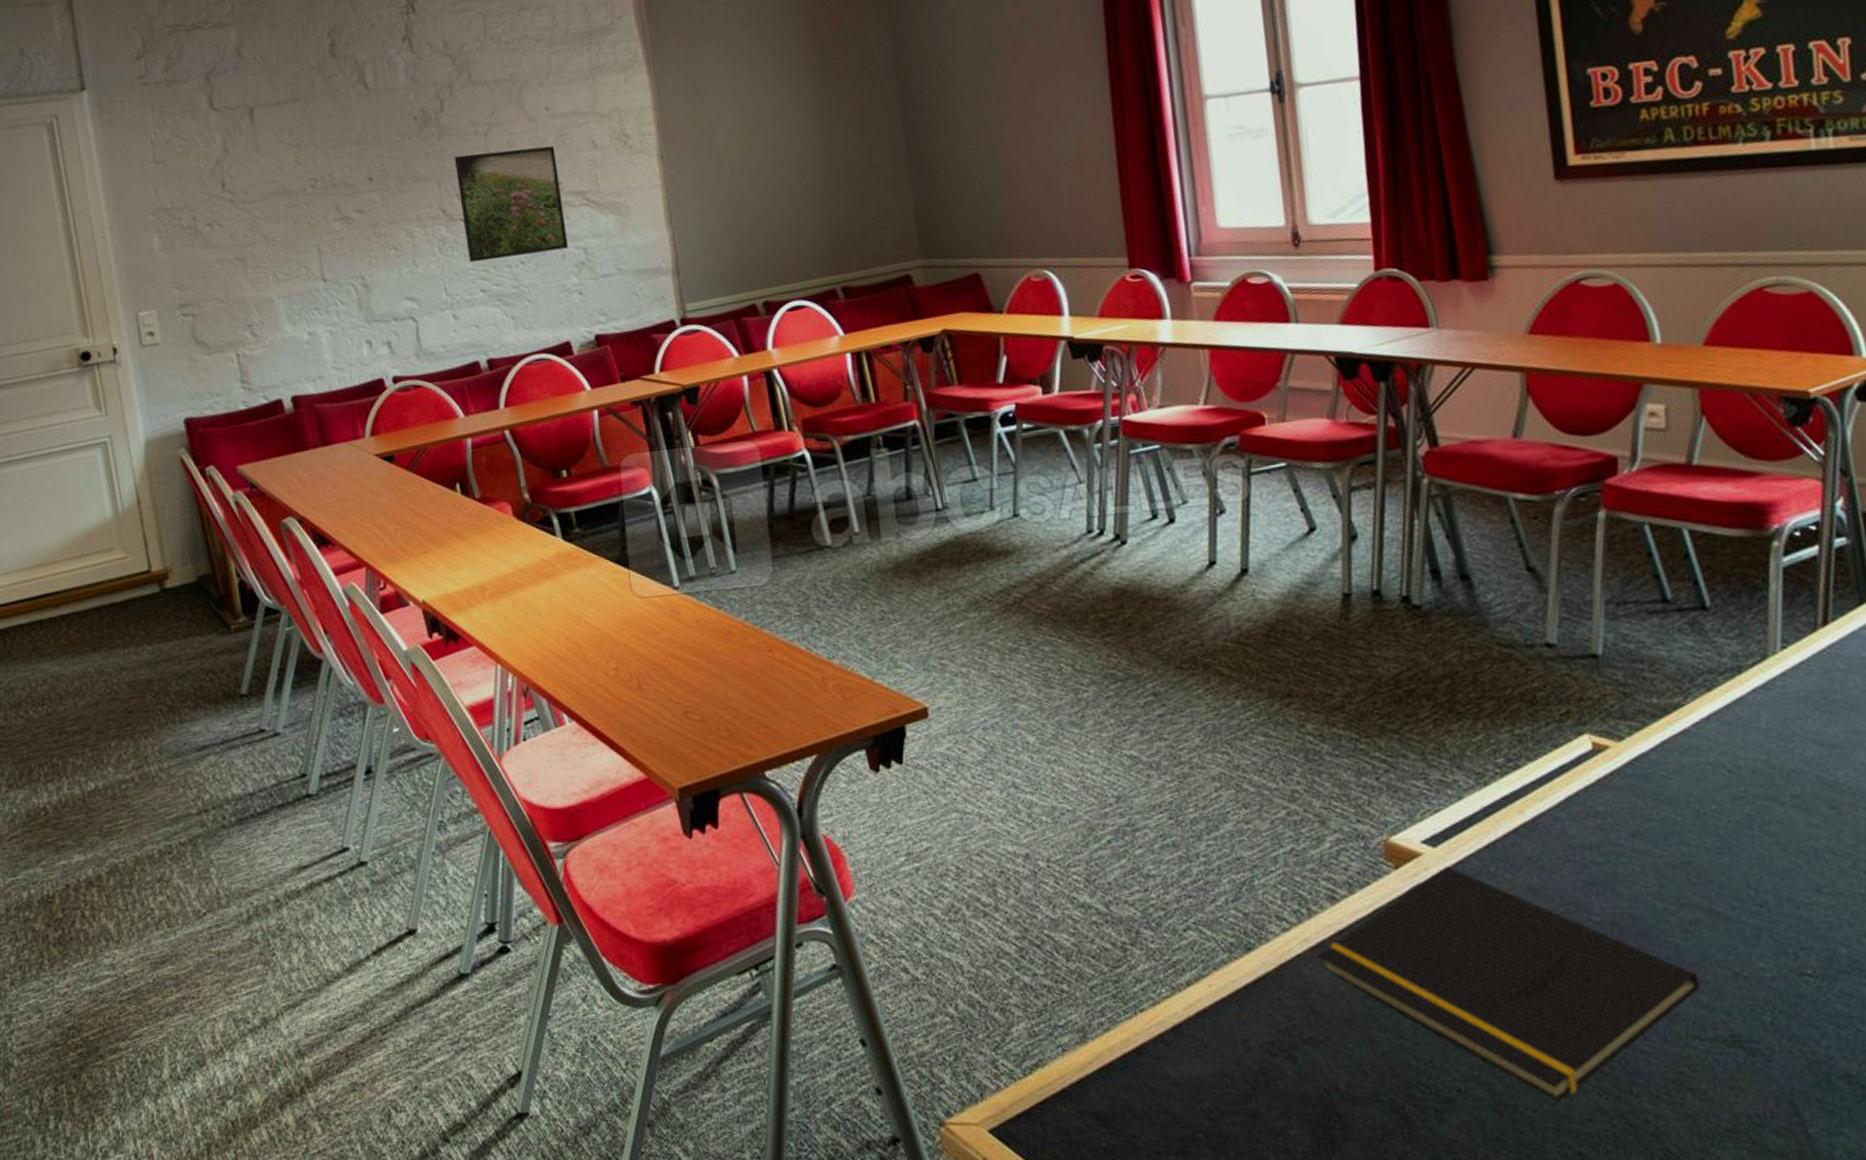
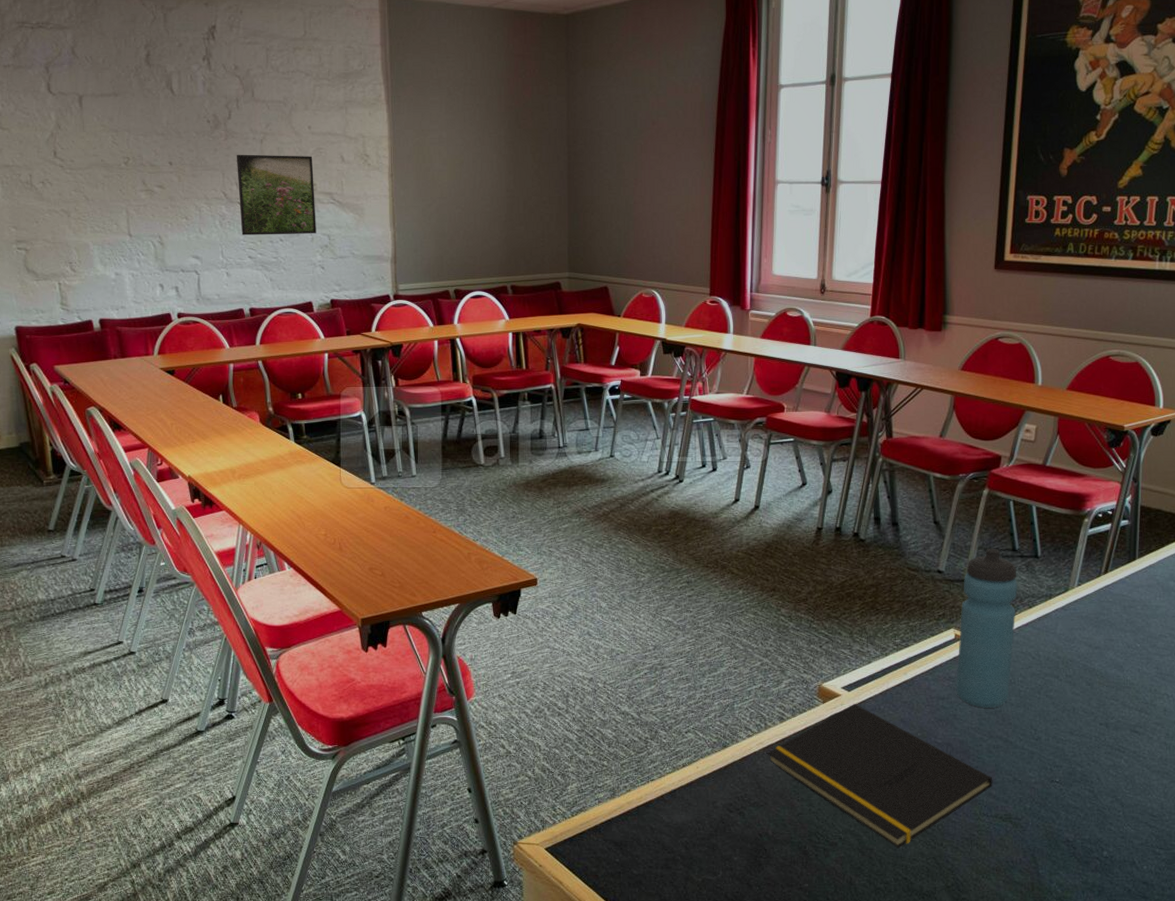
water bottle: none [1590,600,1700,859] -> present [956,548,1017,708]

